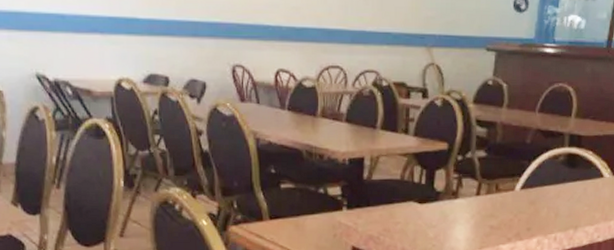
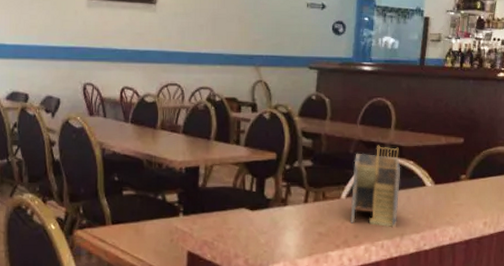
napkin holder: none [523,134,580,220] -> present [349,145,401,228]

